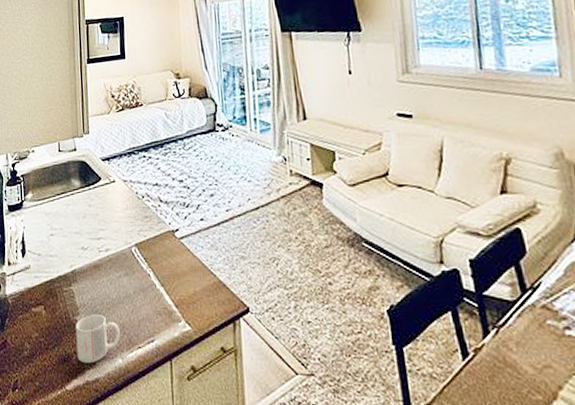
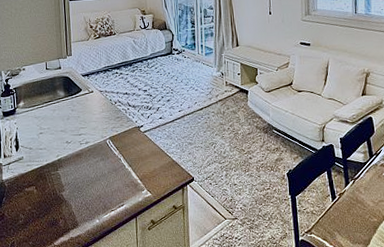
mug: present [75,315,120,364] -> none [62,190,97,225]

